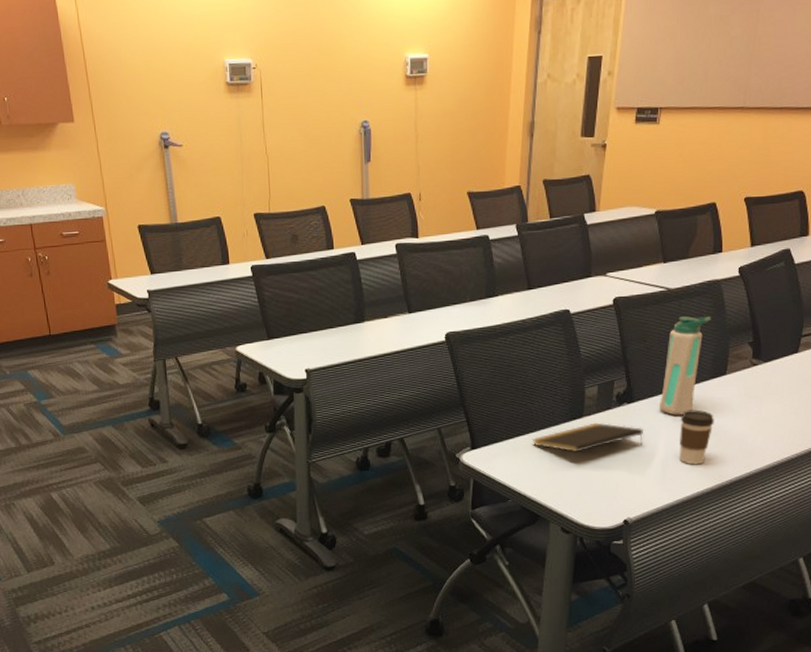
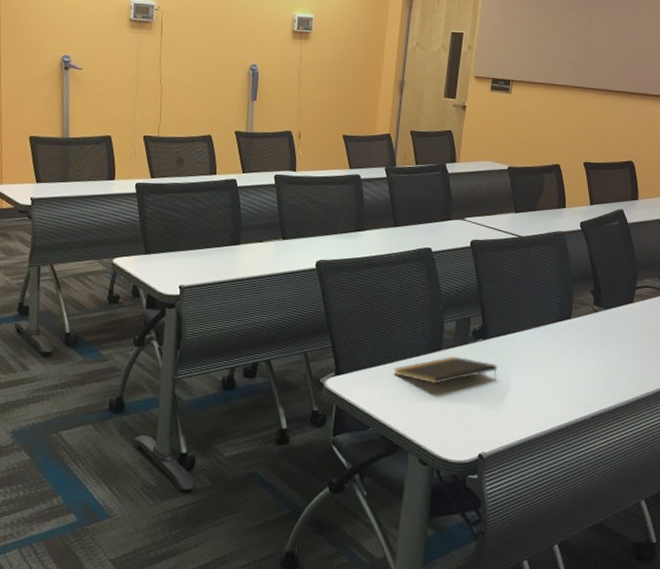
water bottle: present [658,316,712,415] -> none [511,262,558,354]
coffee cup: present [679,409,714,465] -> none [530,349,561,403]

